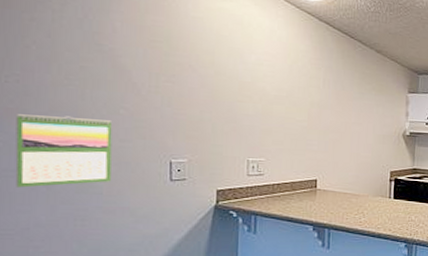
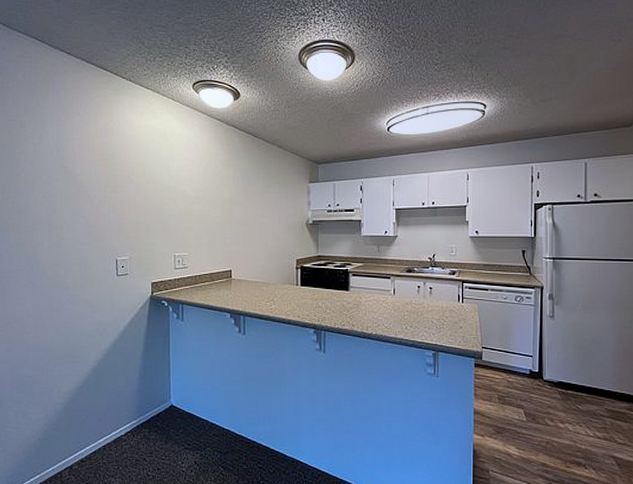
calendar: present [15,114,113,188] -> none [13,226,75,285]

